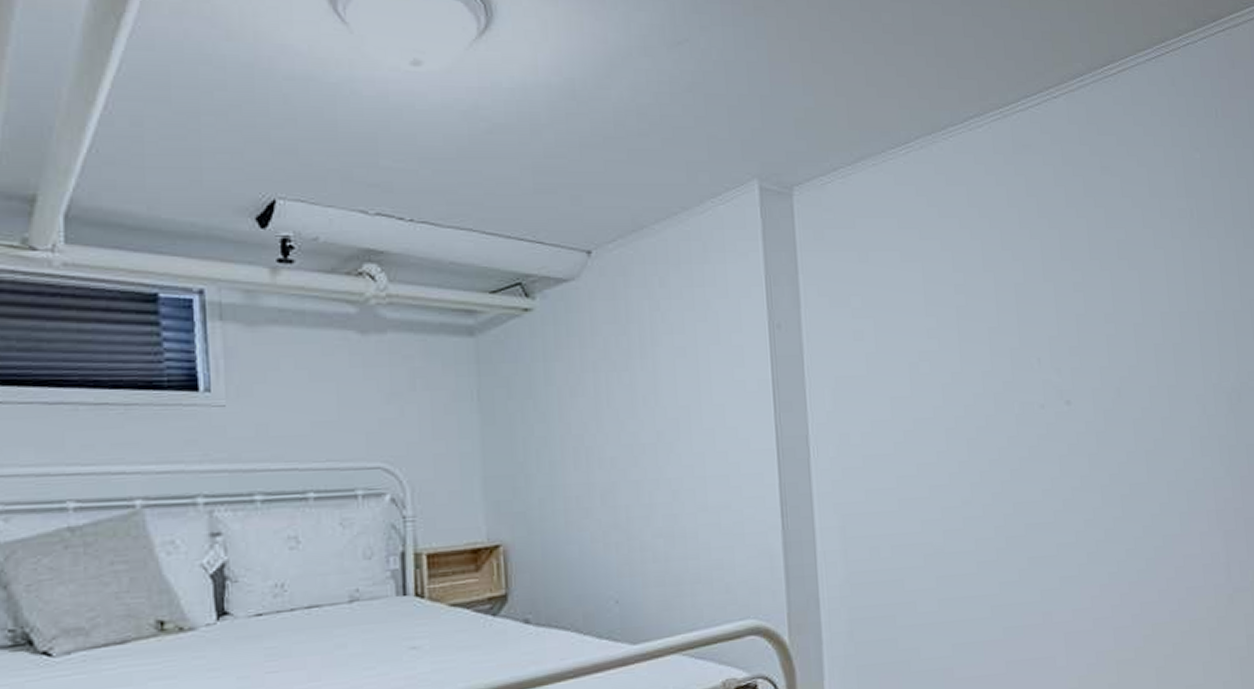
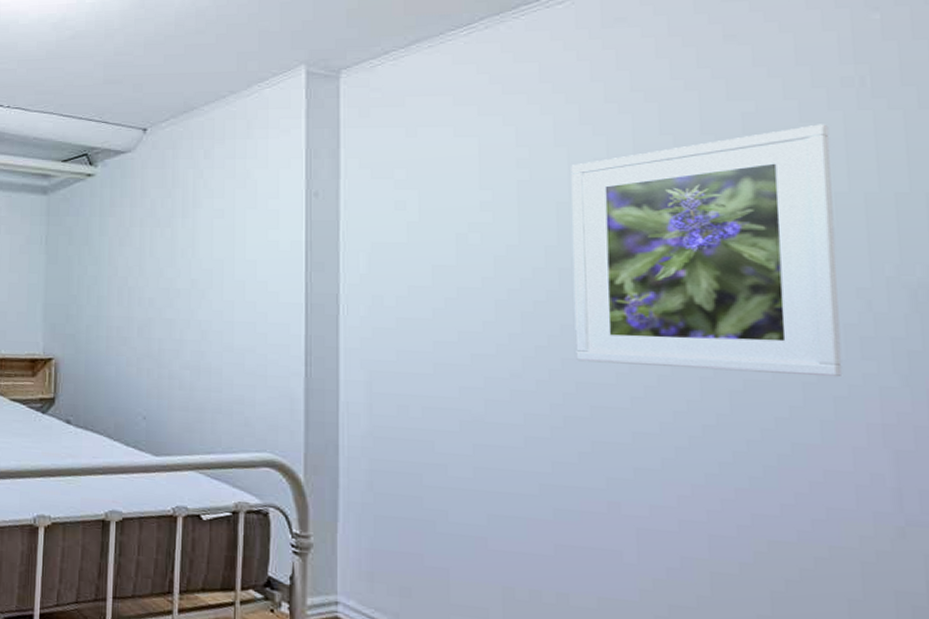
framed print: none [997,251,1191,483] -> present [571,124,843,378]

